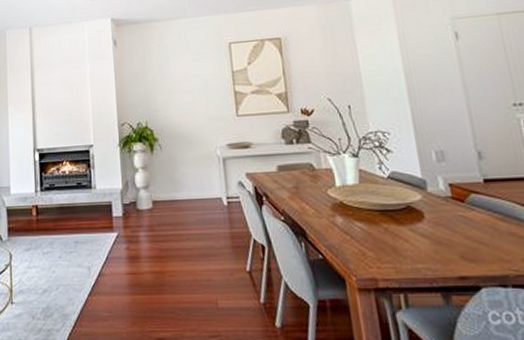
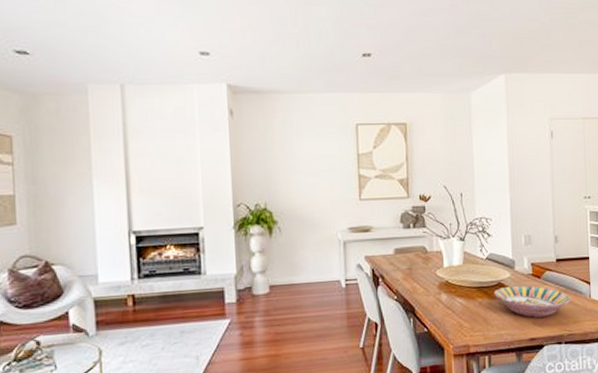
serving bowl: none [402,210,513,251] -> present [494,285,571,318]

